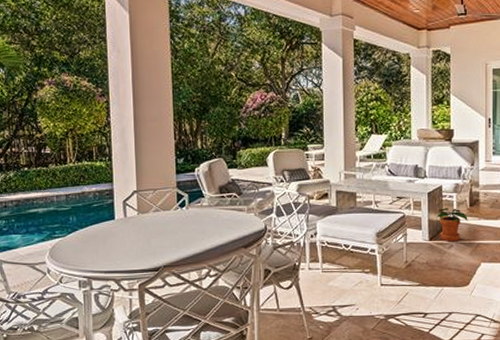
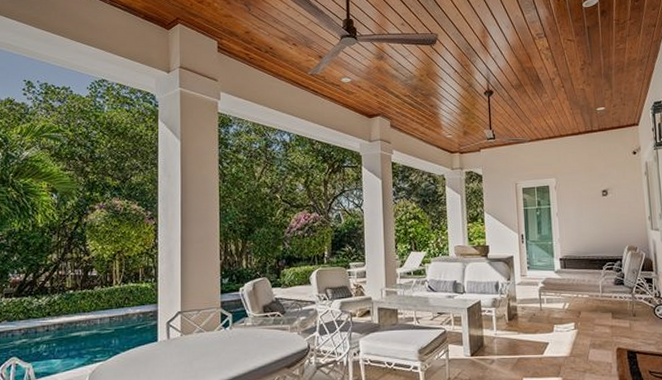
potted plant: present [436,208,468,242] -> none [476,322,508,357]

